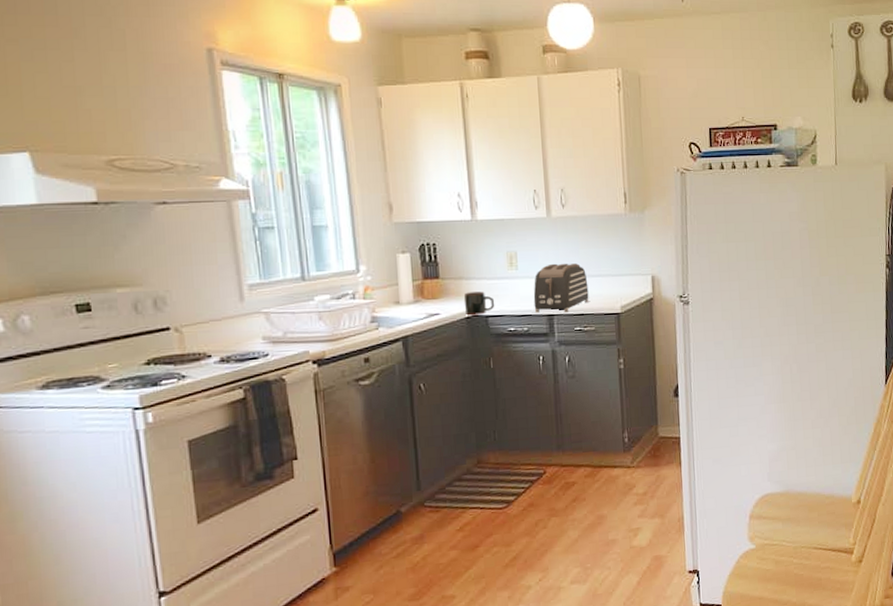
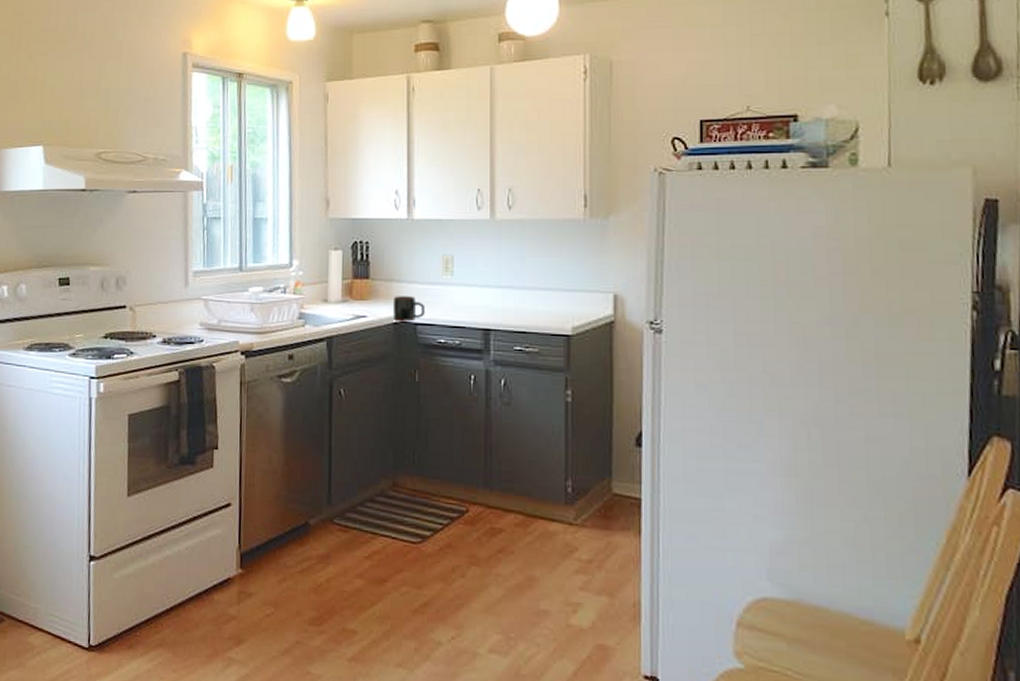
toaster: present [533,263,589,313] -> none [468,271,534,328]

